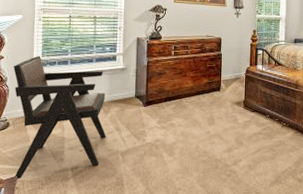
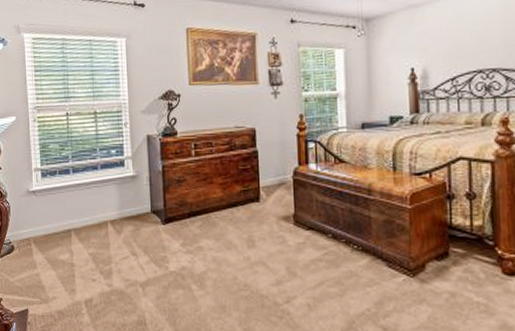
armchair: present [13,56,107,180] -> none [11,165,121,313]

